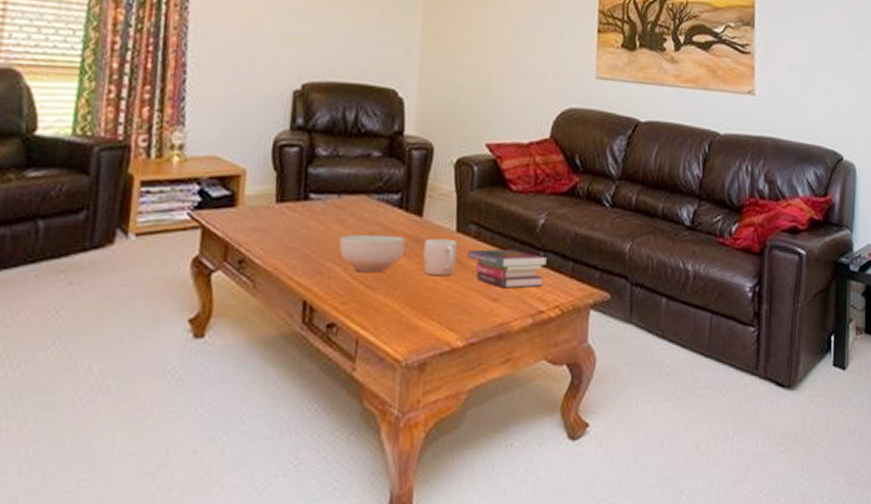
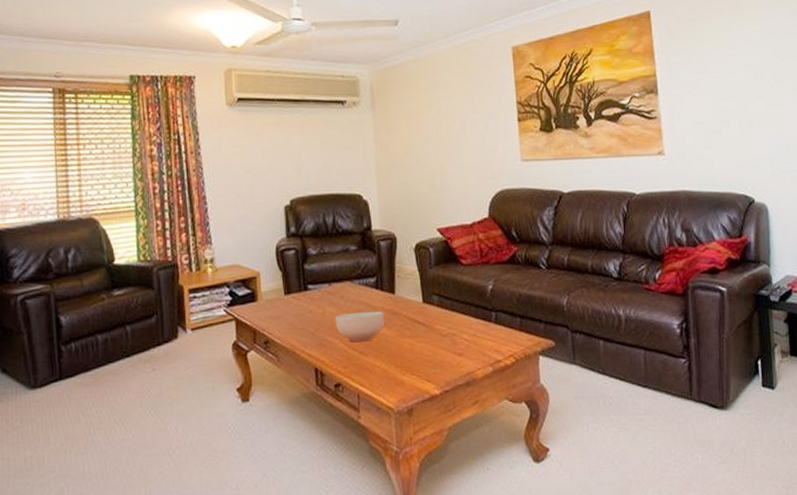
mug: present [423,238,458,277] -> none [399,309,426,340]
books: present [467,248,547,289] -> none [434,312,498,345]

